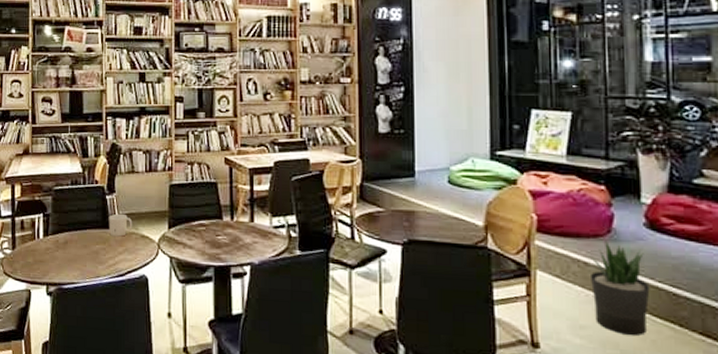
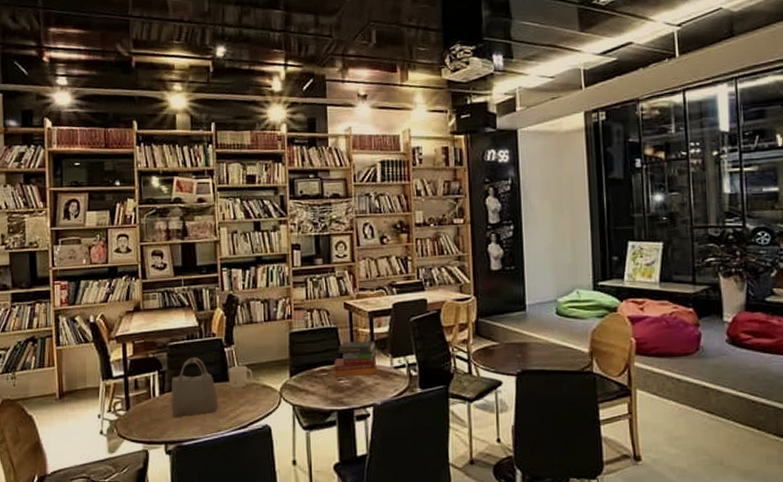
handbag: none [54,202,99,261] -> present [171,357,219,418]
books: none [212,197,255,234] -> present [334,341,377,377]
planter: present [589,240,650,335] -> none [681,358,733,441]

